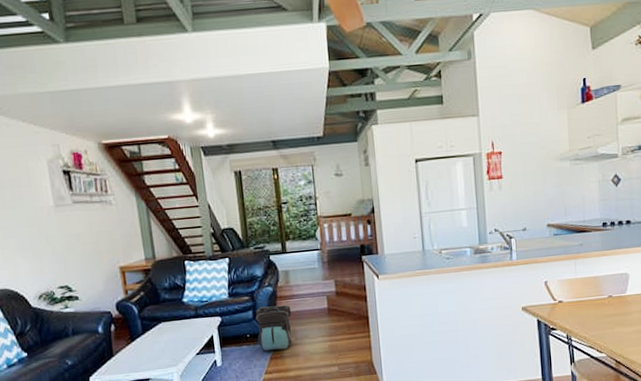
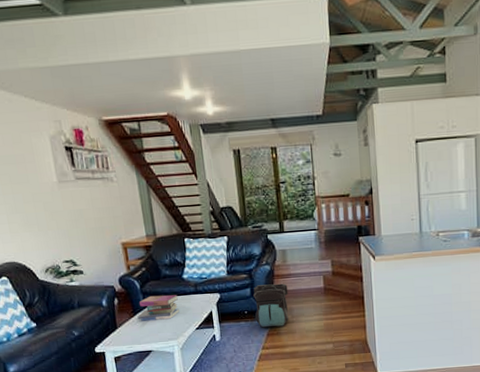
books: none [134,319,179,348] -> present [137,295,180,321]

